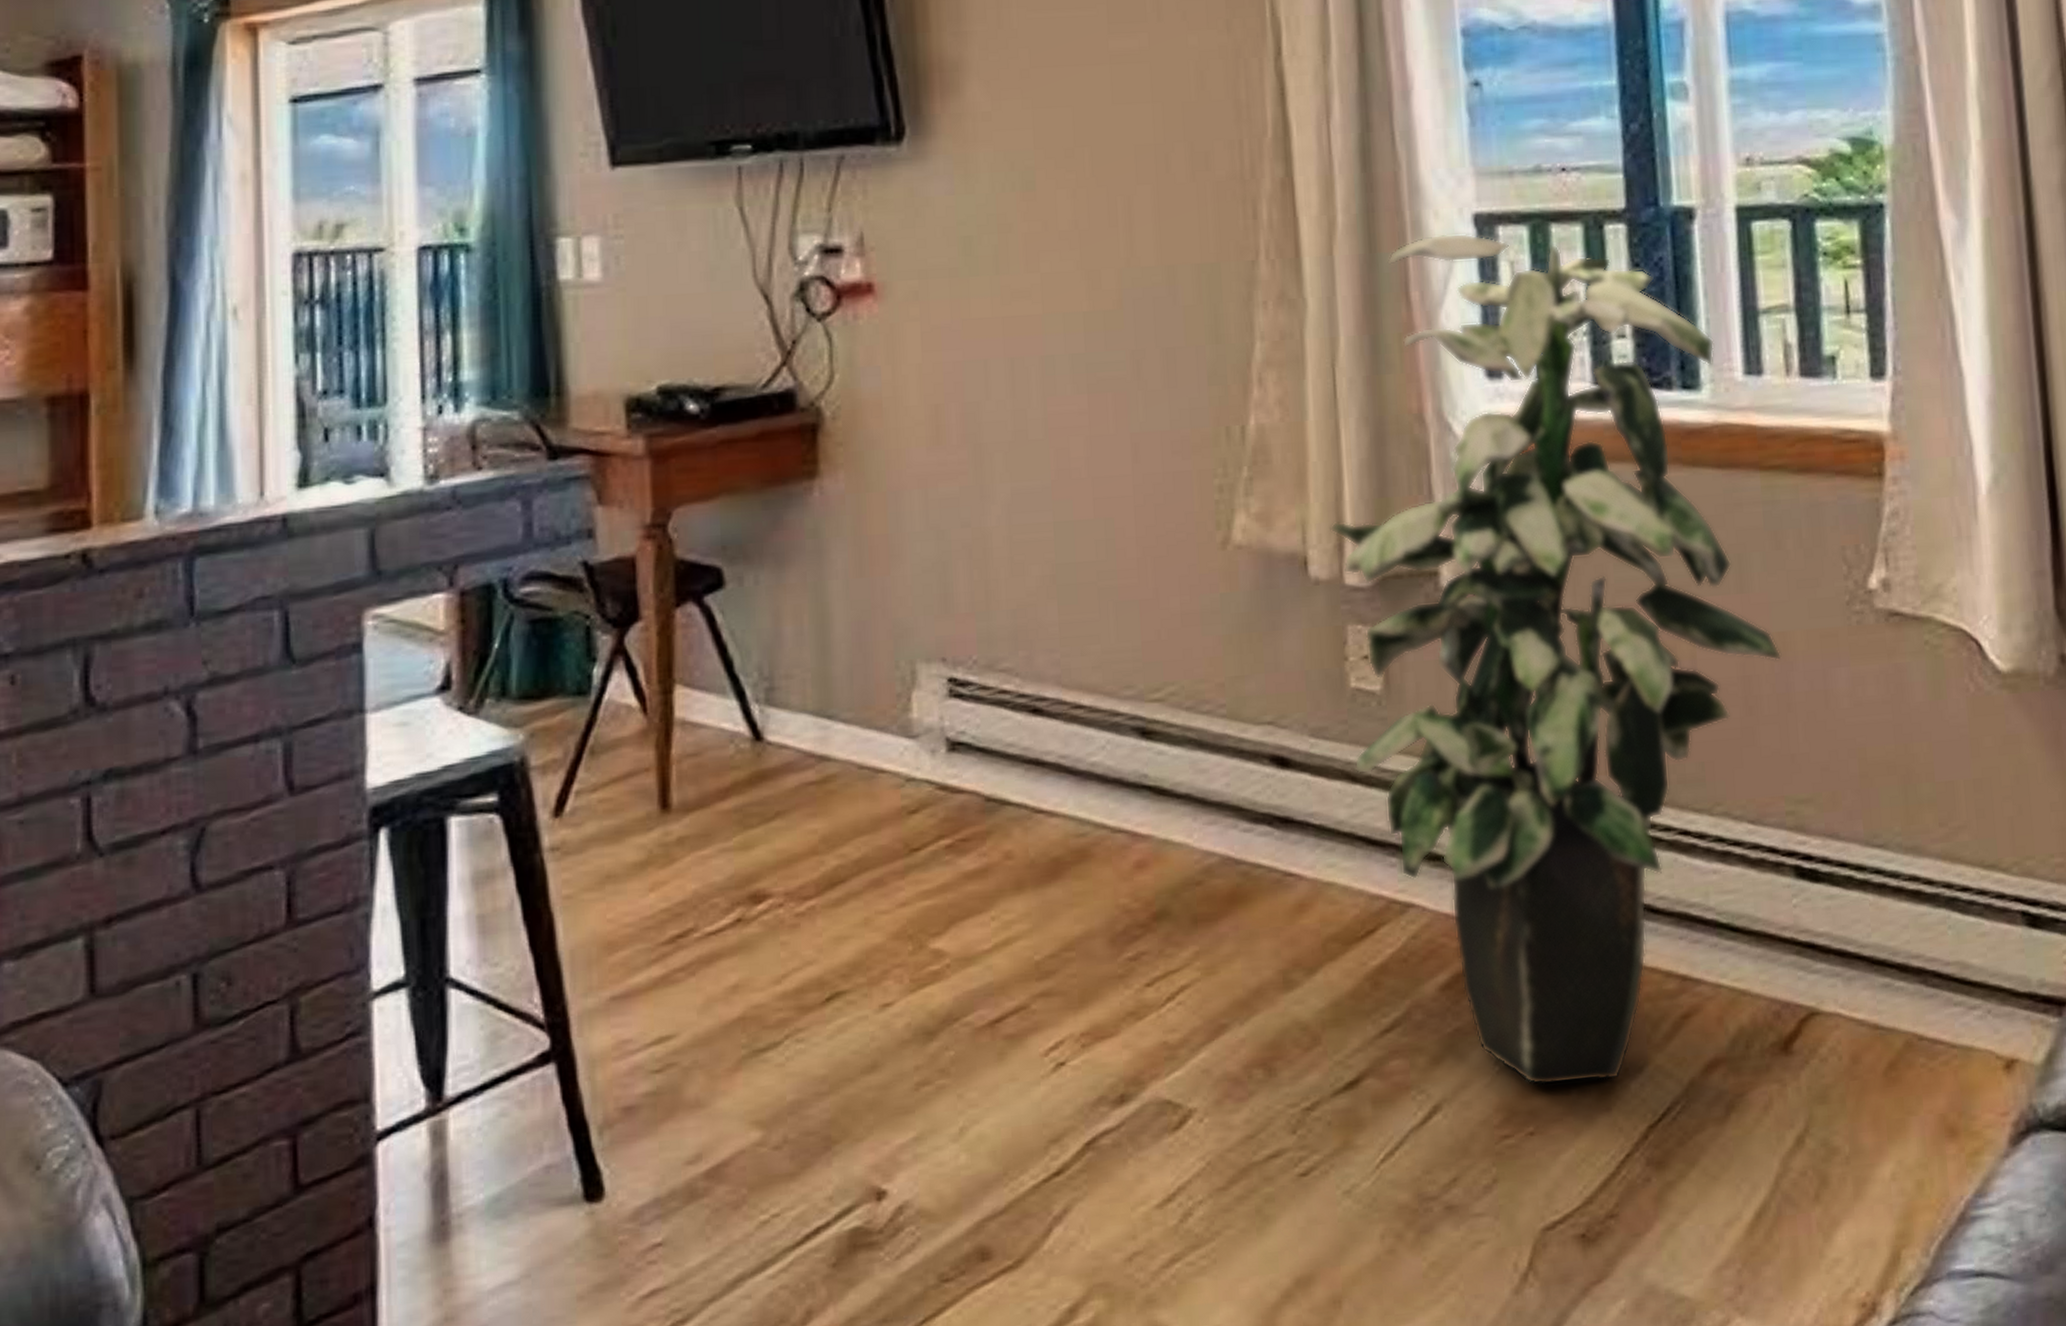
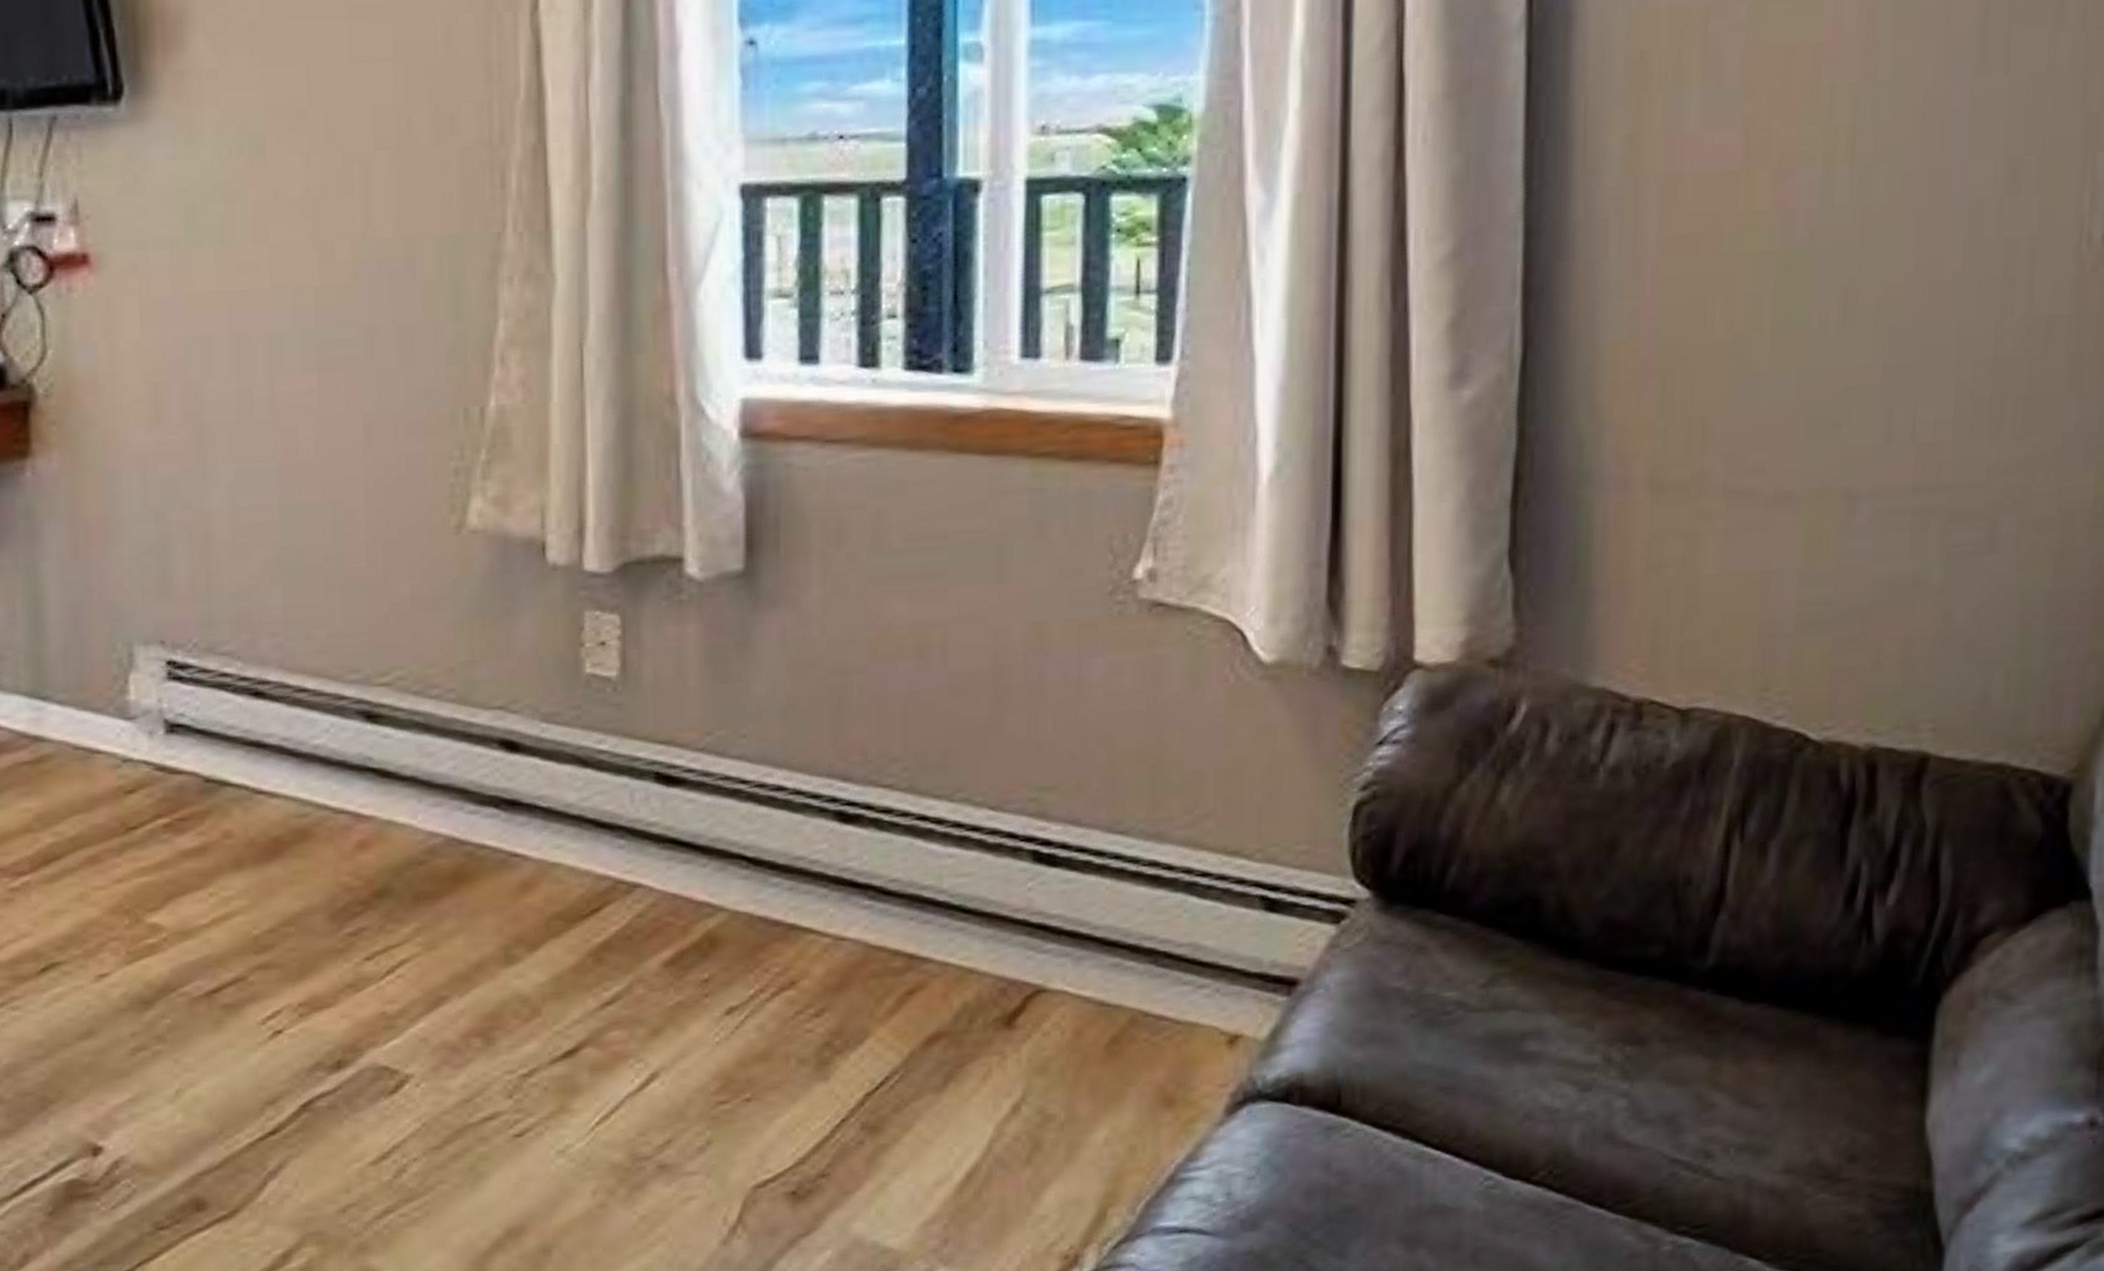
indoor plant: present [1330,233,1782,1086] -> none [570,205,1037,1056]

